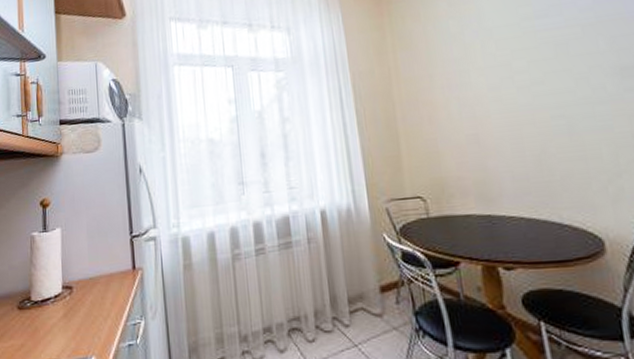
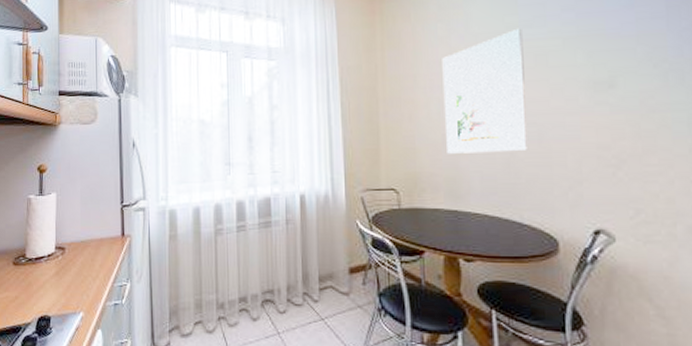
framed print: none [457,18,560,155] -> present [442,28,529,154]

